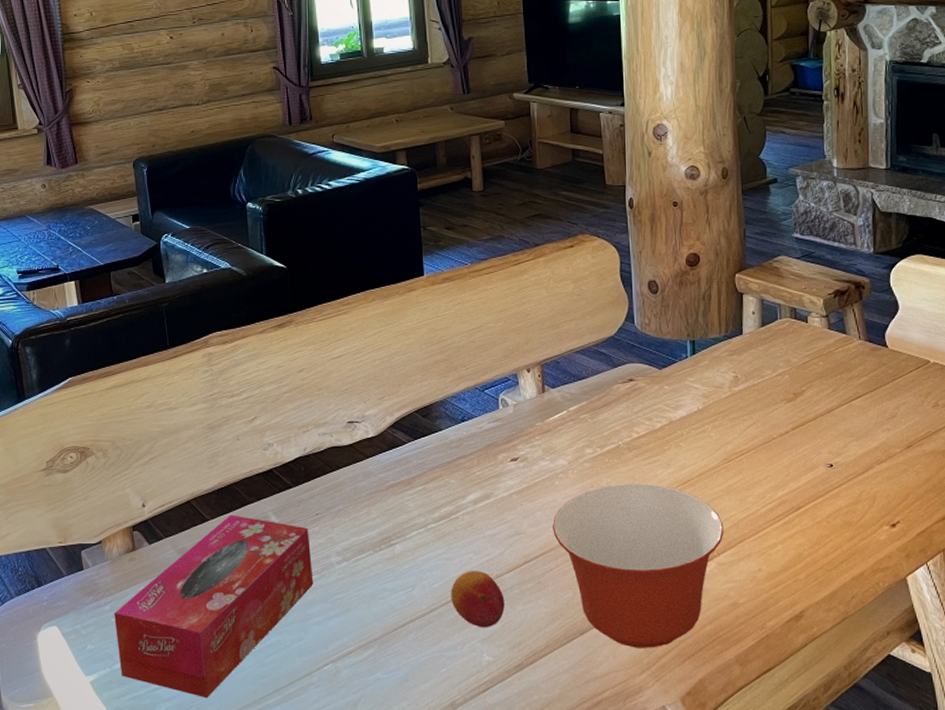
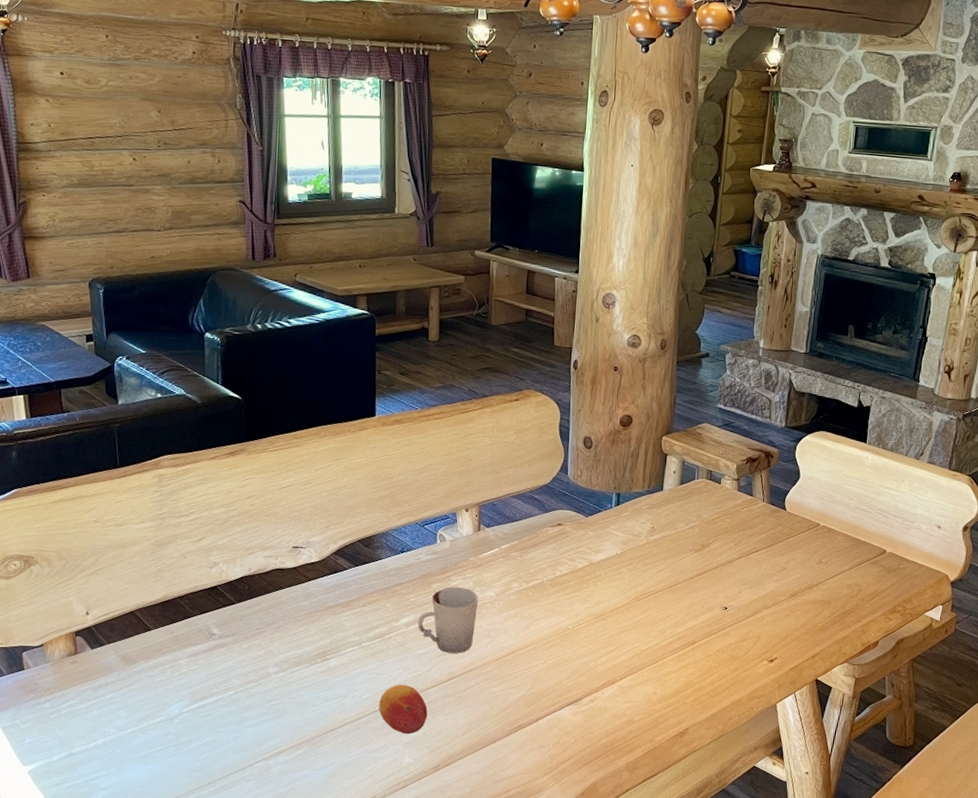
tissue box: present [114,515,314,699] -> none [54,625,251,789]
cup: none [486,456,550,533] -> present [418,586,479,654]
mixing bowl: present [552,483,724,648] -> none [476,615,628,756]

